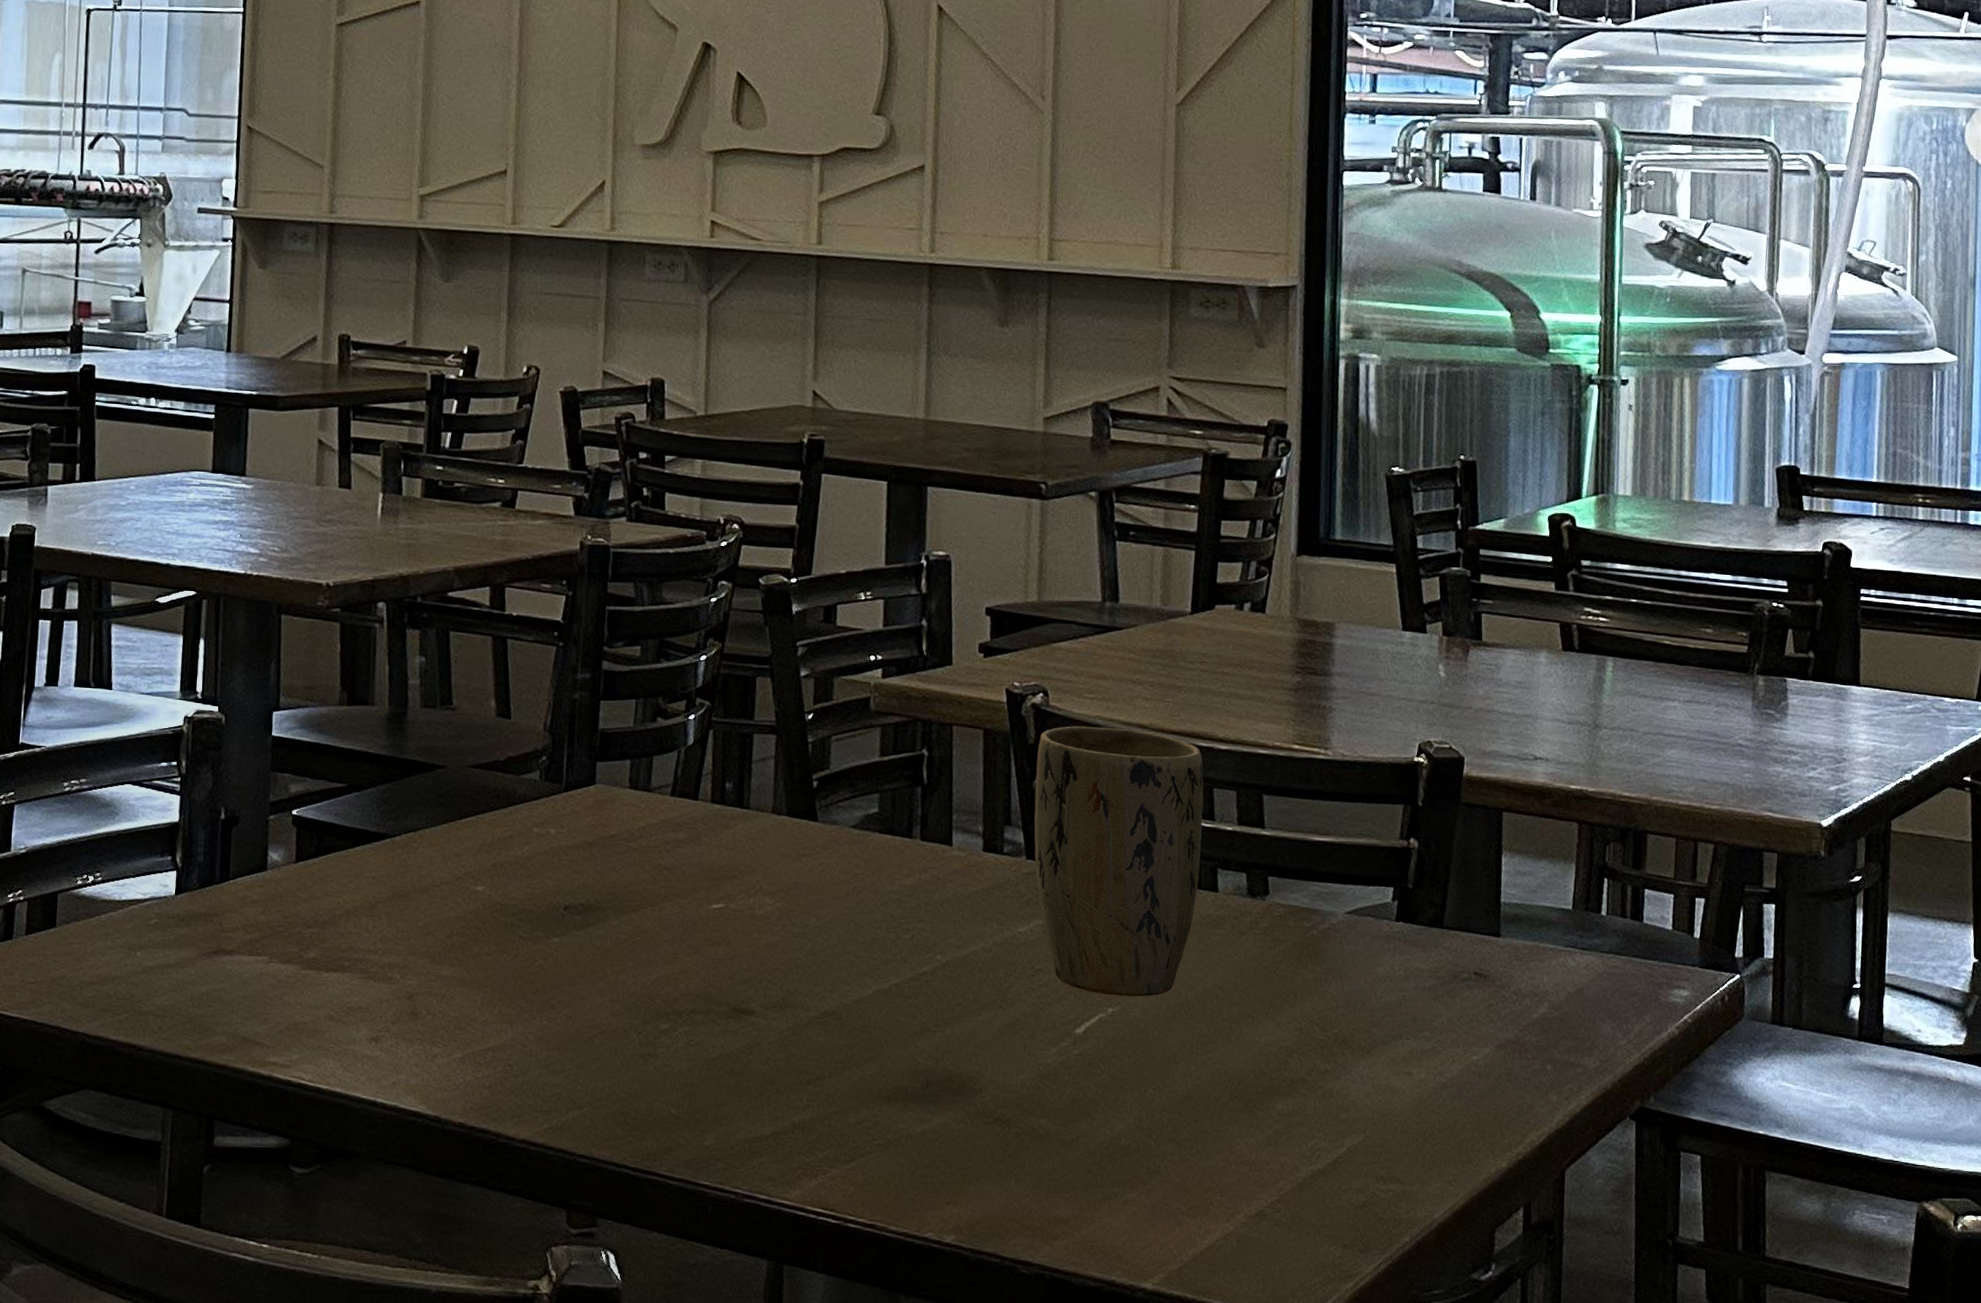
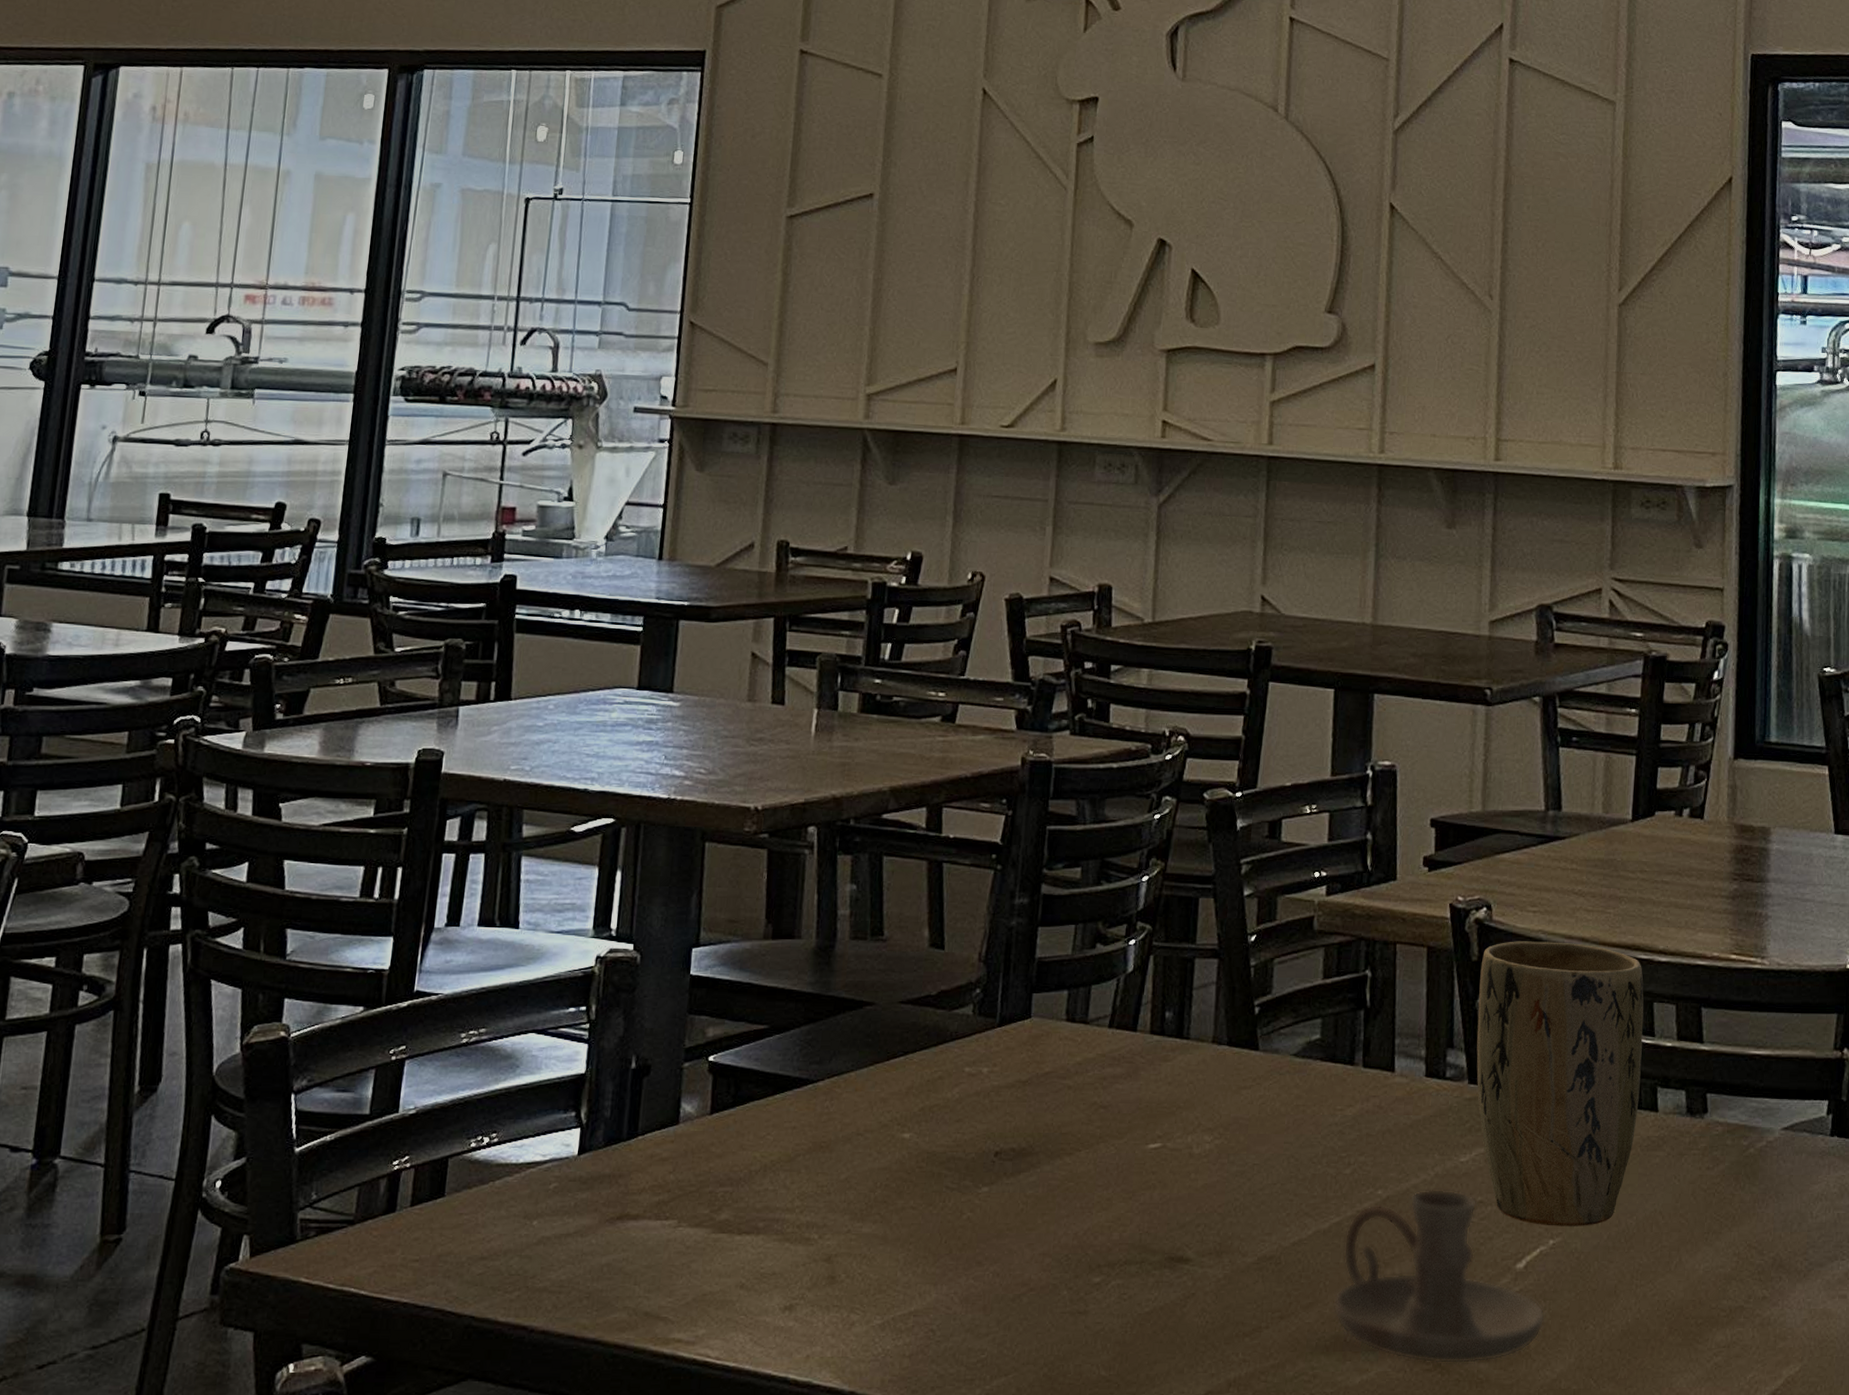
candle holder: none [894,956,1104,1119] -> present [1333,1188,1545,1364]

